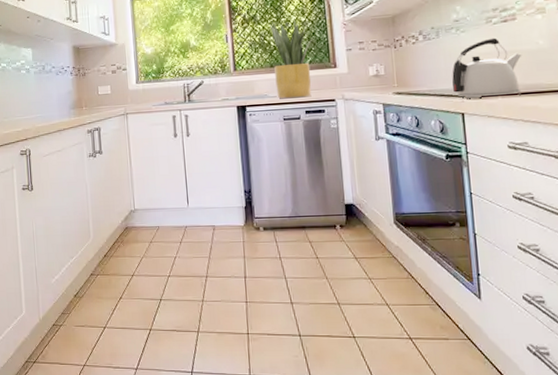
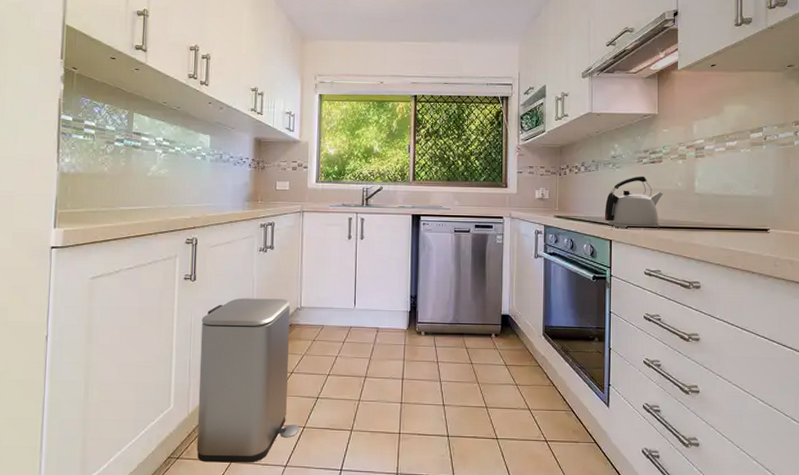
pedal bin: none [42,202,146,366] -> present [196,298,300,463]
planter: present [269,17,313,99] -> none [450,136,489,212]

